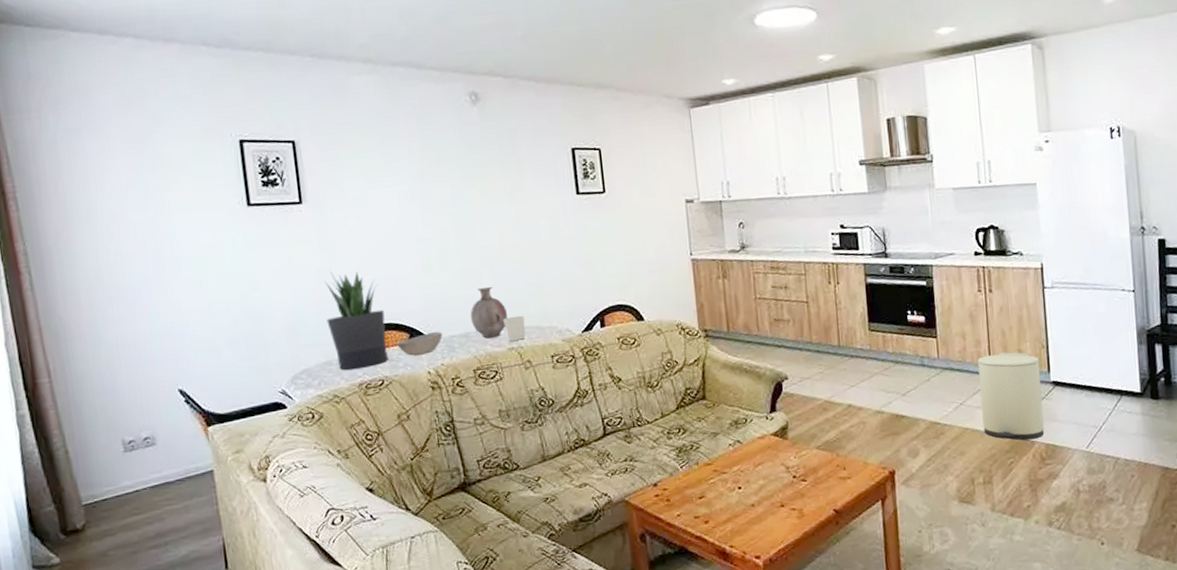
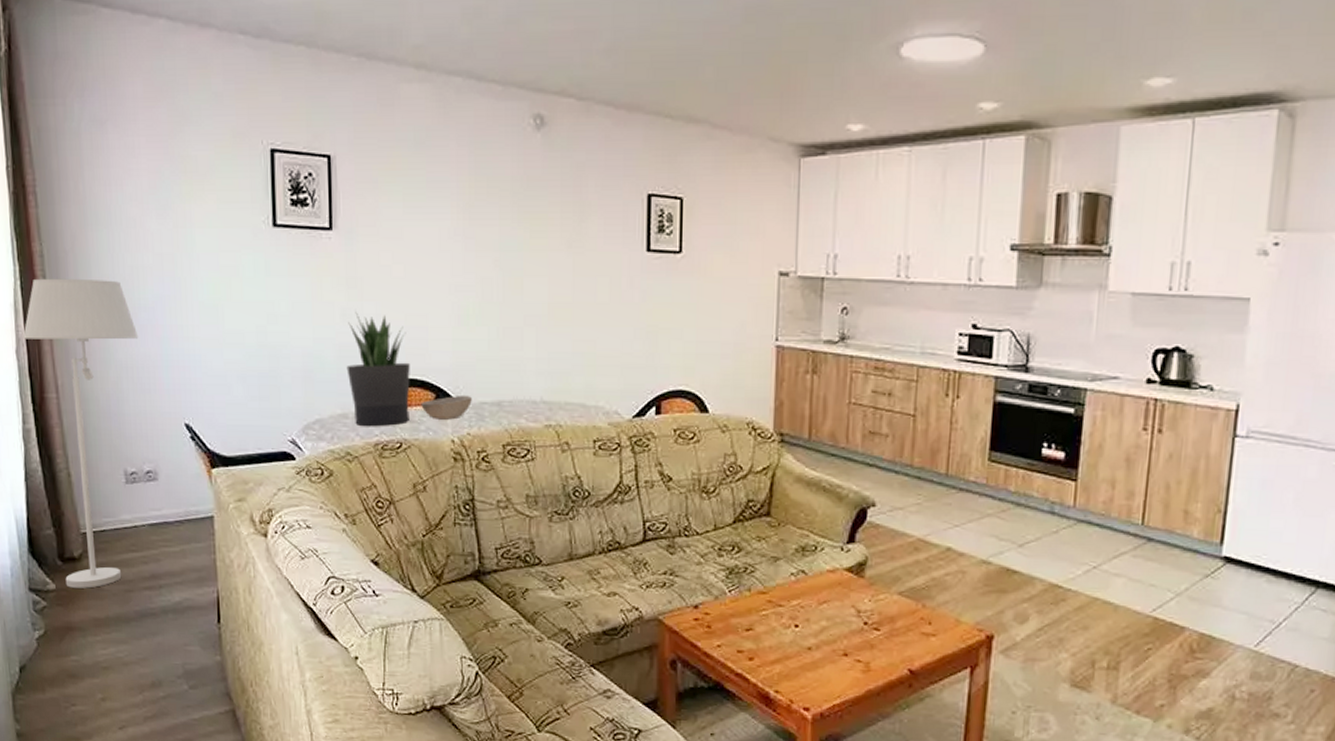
floor lamp: none [11,269,127,559] -> present [23,278,139,589]
vase: present [470,286,508,339] -> none [506,350,549,411]
dixie cup: present [503,315,526,342] -> none [543,388,567,419]
pedal bin: present [977,352,1045,440] -> none [1119,511,1210,625]

